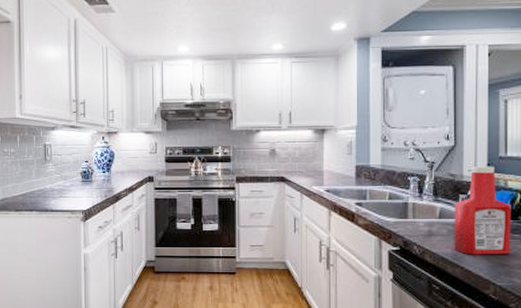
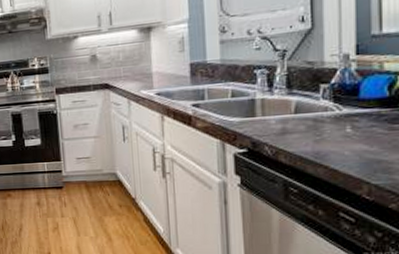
ketchup bottle: present [454,166,511,255] -> none [313,47,390,152]

